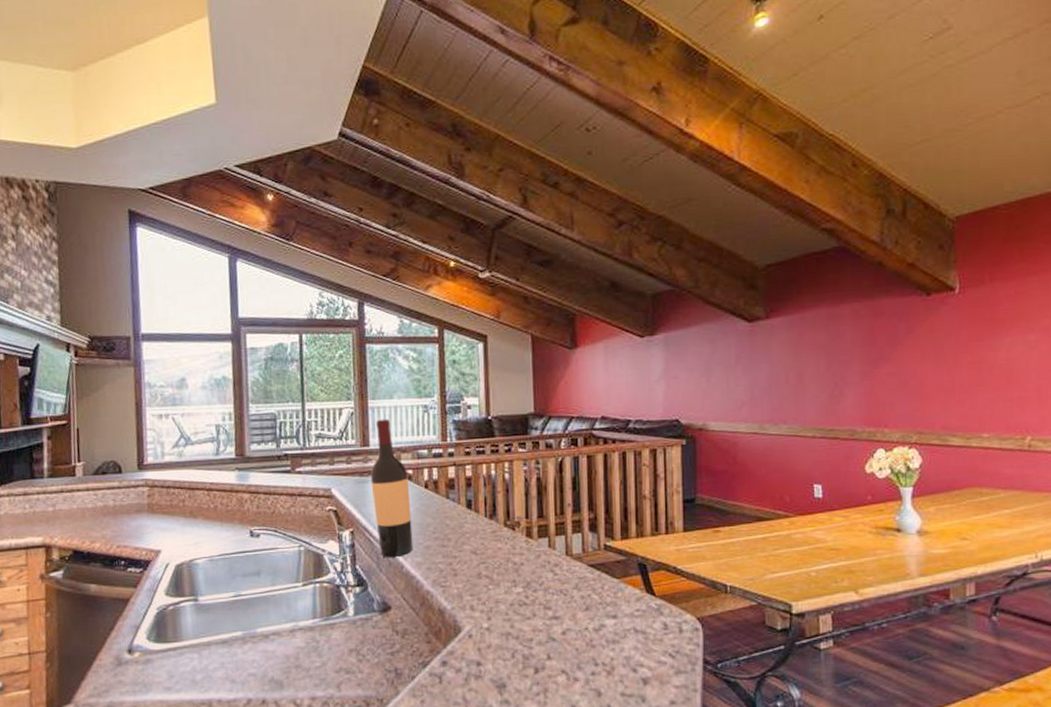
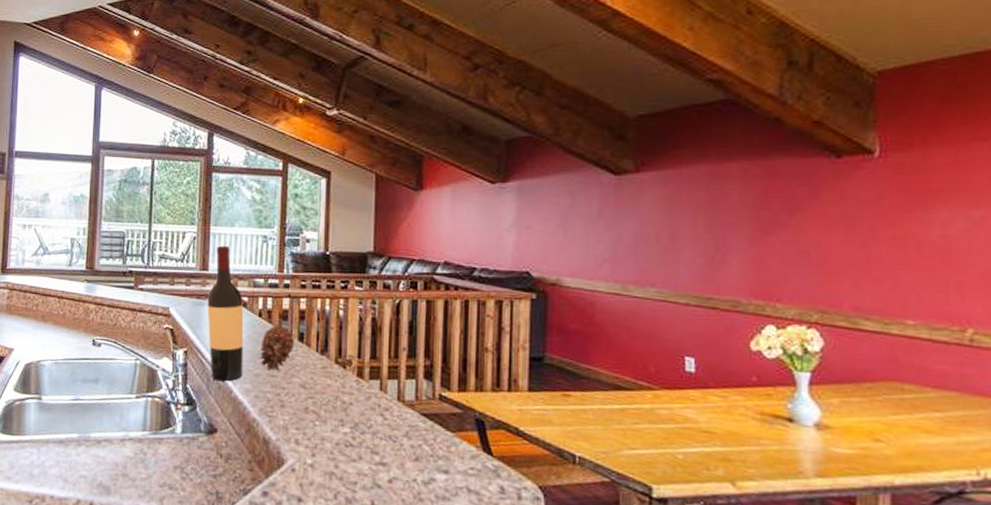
fruit: none [428,495,464,542] -> present [259,325,295,371]

